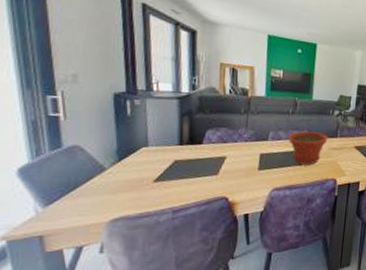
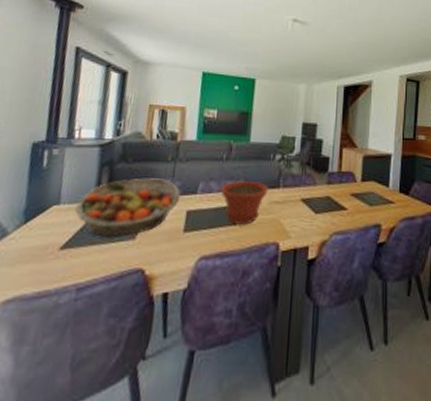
fruit basket: none [162,126,255,173] -> present [74,178,181,238]

